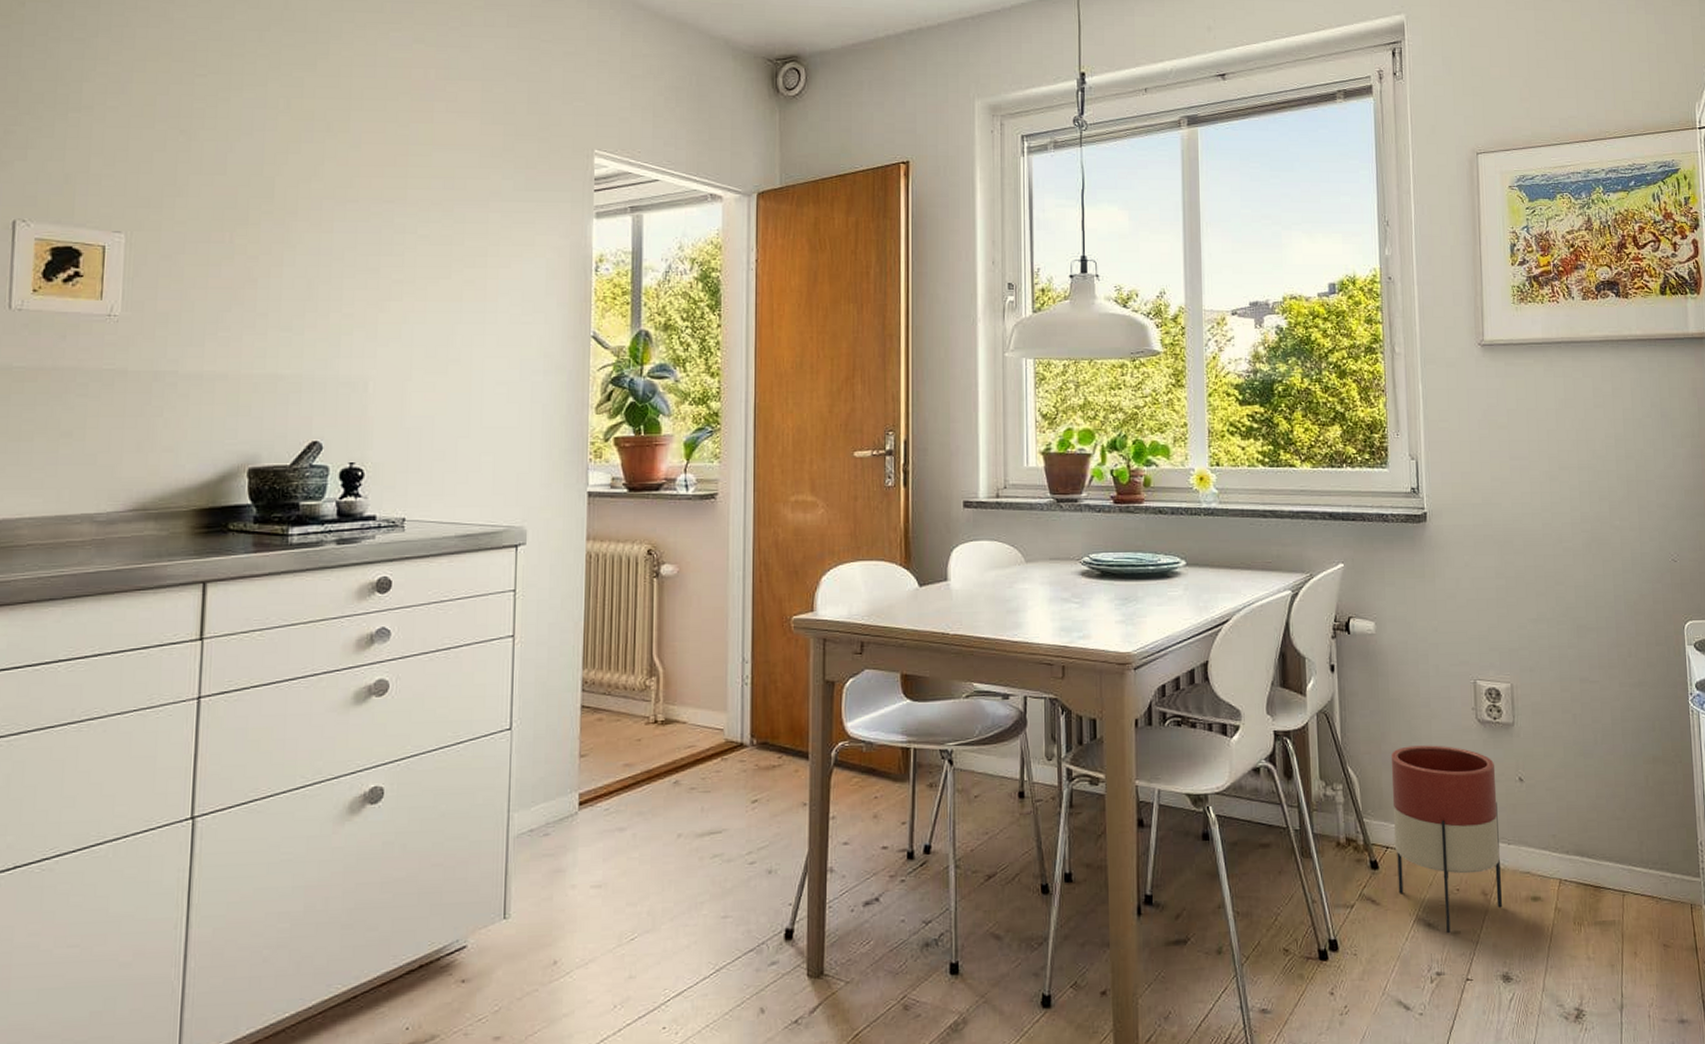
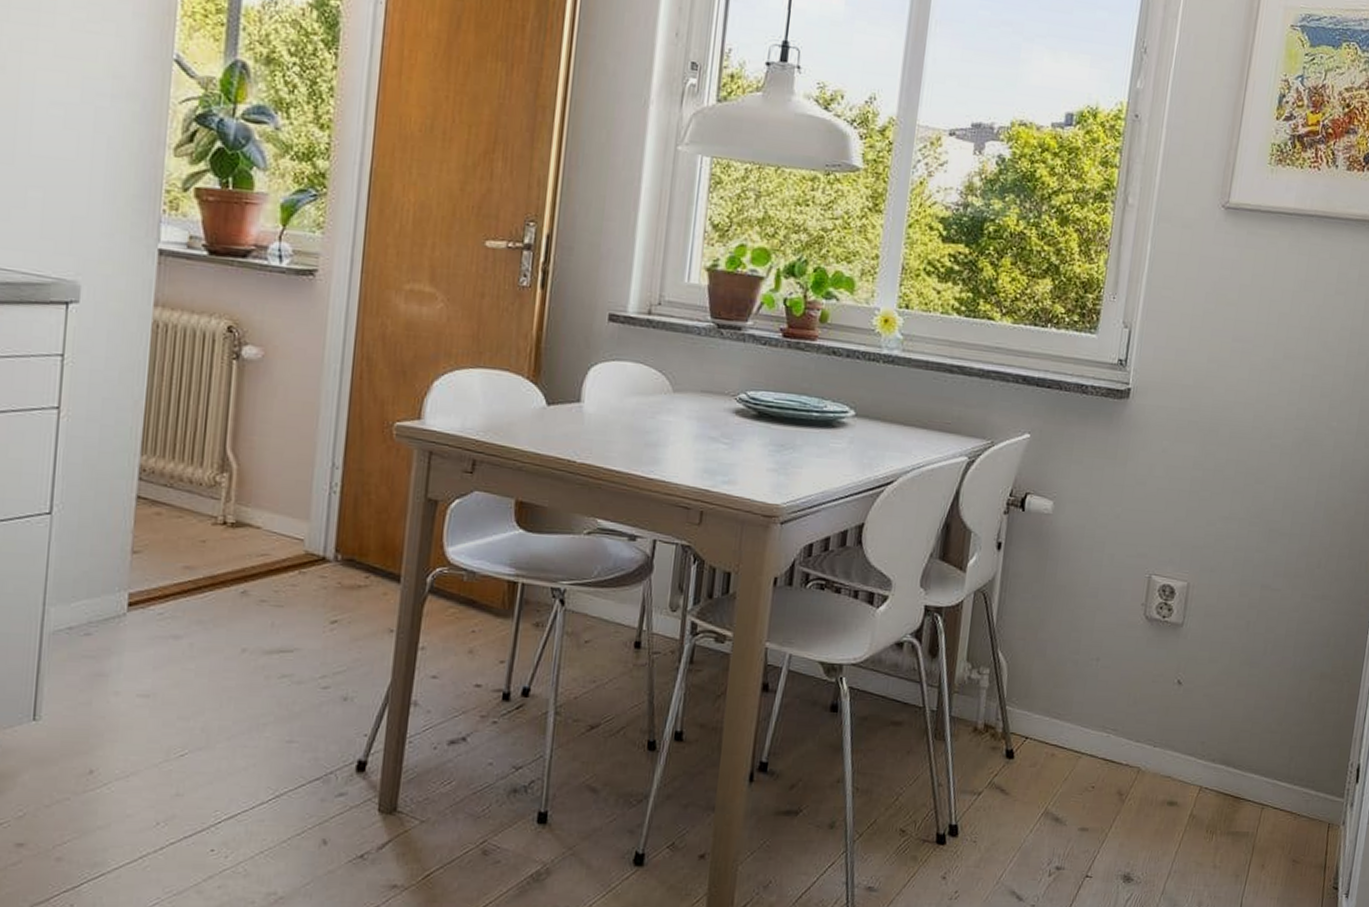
planter: present [1391,745,1503,934] -> none [1030,636,1155,830]

